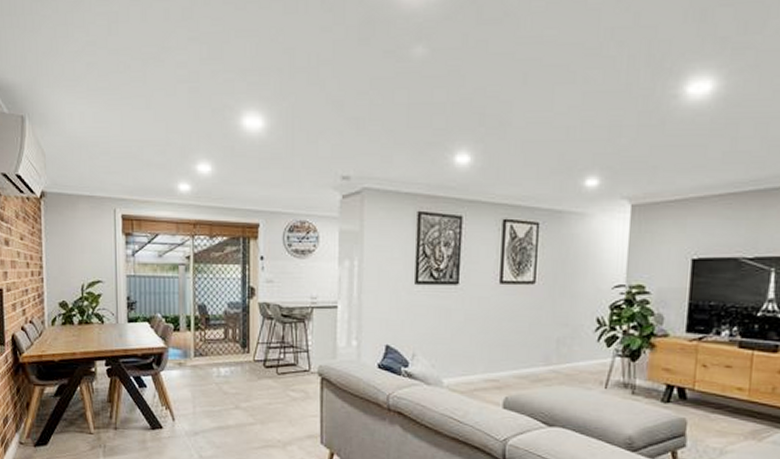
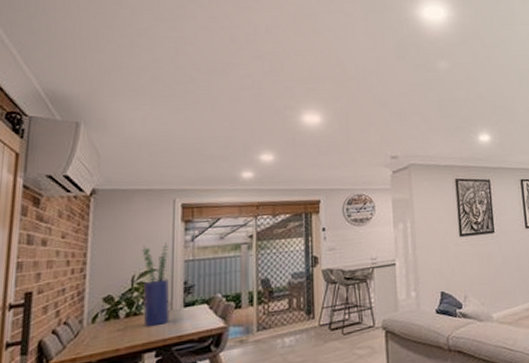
vase: none [89,254,116,337] -> present [142,242,170,328]

